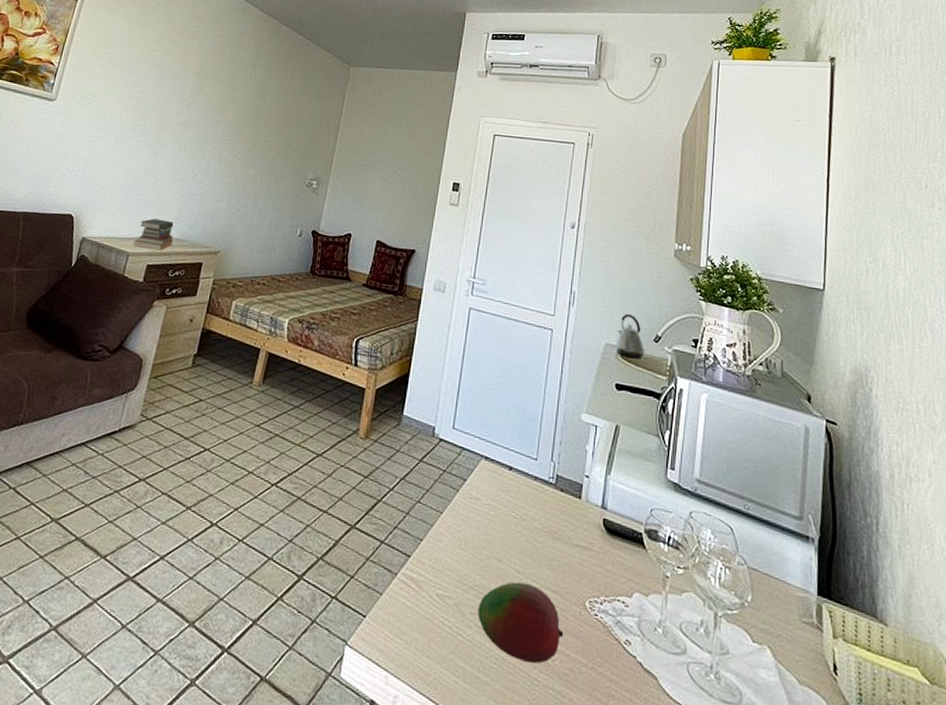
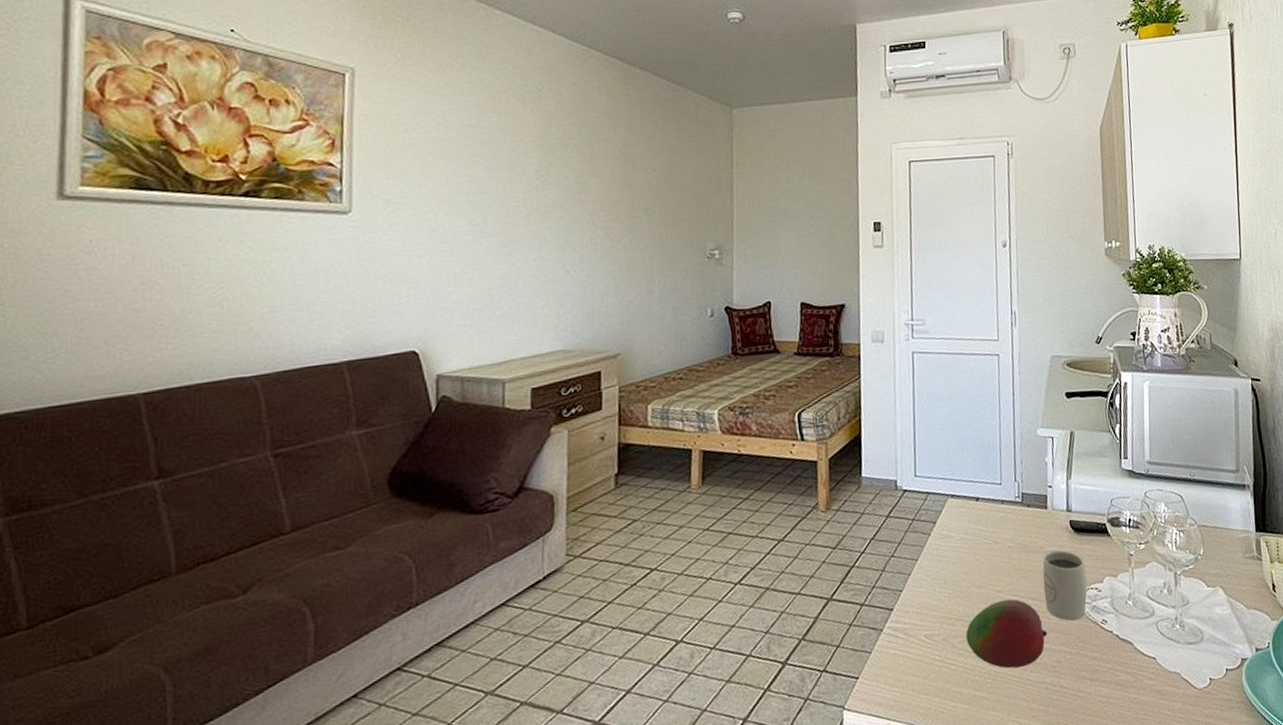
books: present [133,218,174,251] -> none [508,331,559,372]
mug: none [565,546,614,631] -> present [1042,550,1087,621]
kettle: present [615,313,645,359] -> none [1060,321,1089,365]

